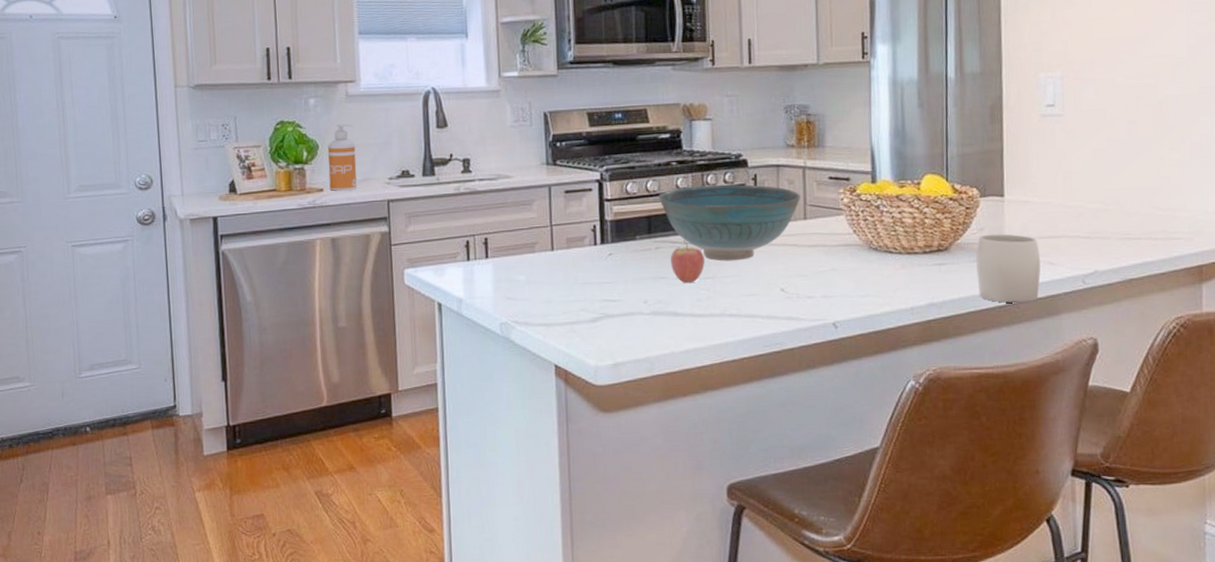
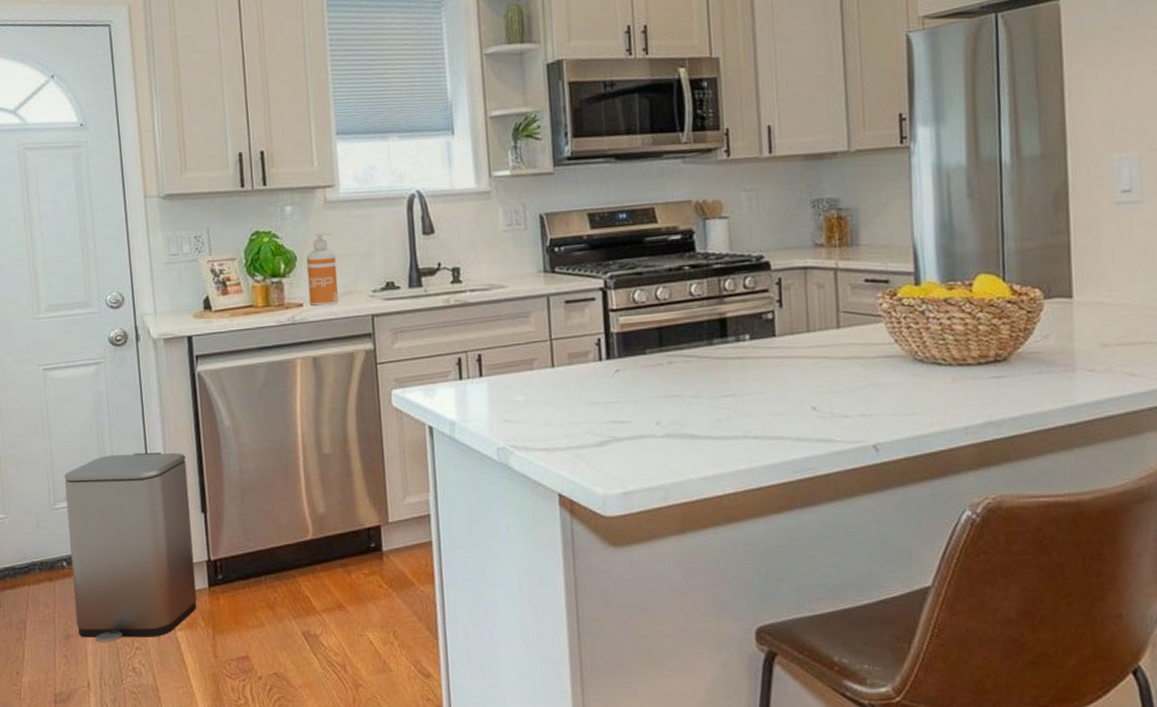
pedal bin: none [89,324,216,503] -> present [64,451,197,642]
bowl: present [659,184,801,262] -> none [670,290,833,377]
fruit: present [670,240,705,284] -> none [684,353,725,403]
mug: present [976,233,1041,304] -> none [1040,340,1119,421]

